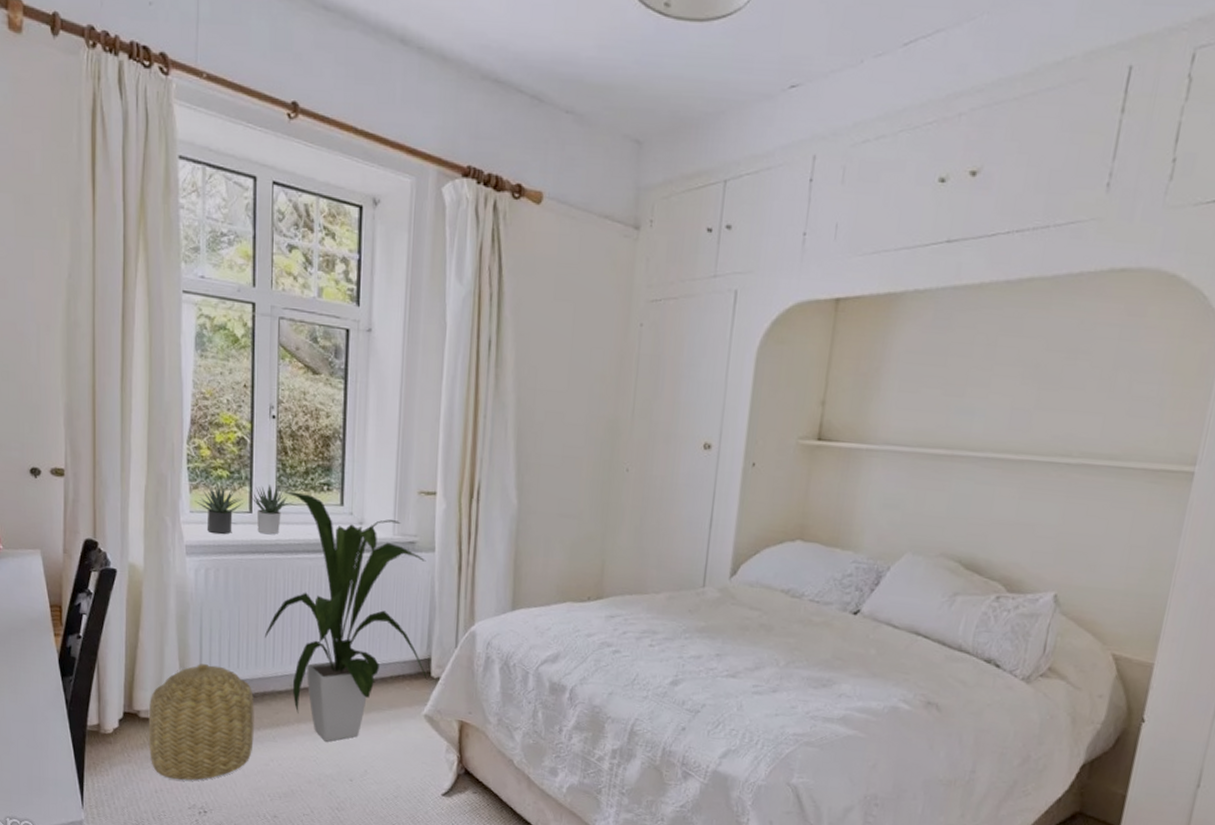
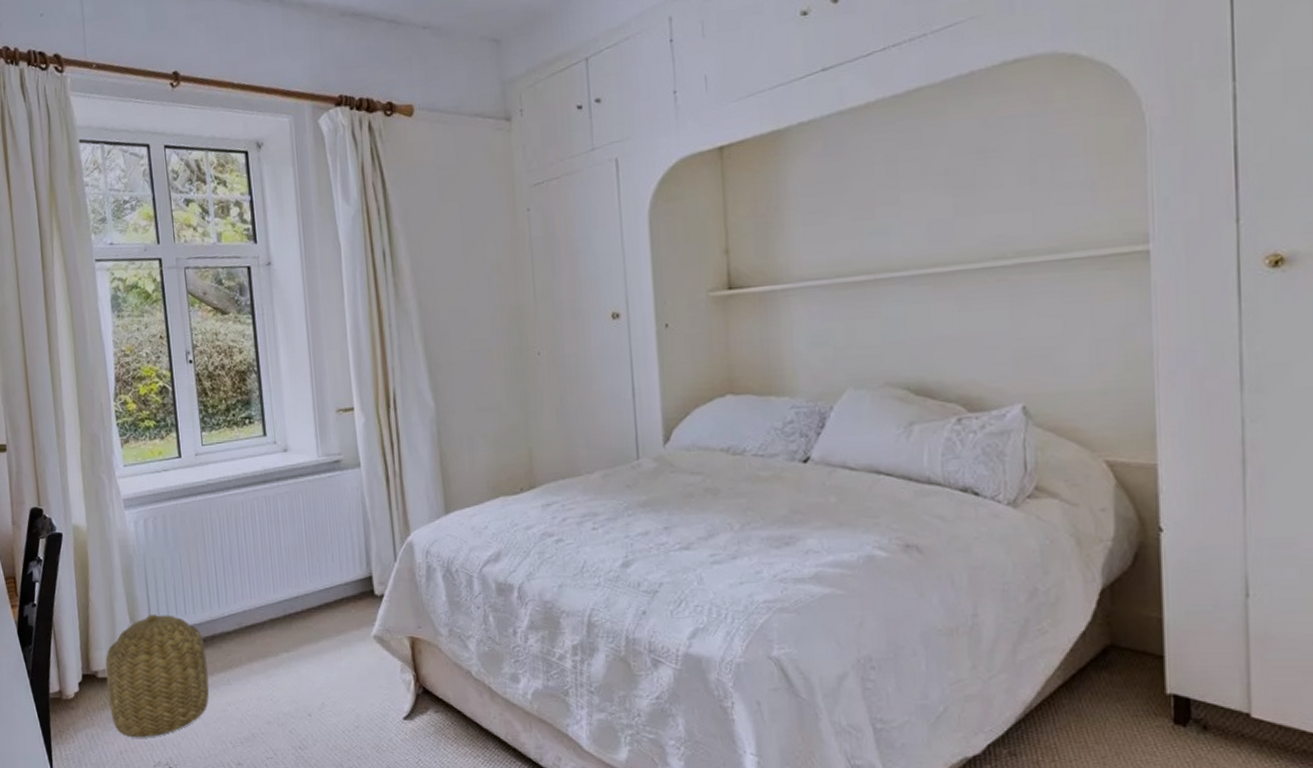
succulent plant: present [195,485,292,535] -> none [127,427,218,484]
house plant: present [265,491,428,742] -> none [207,430,372,678]

